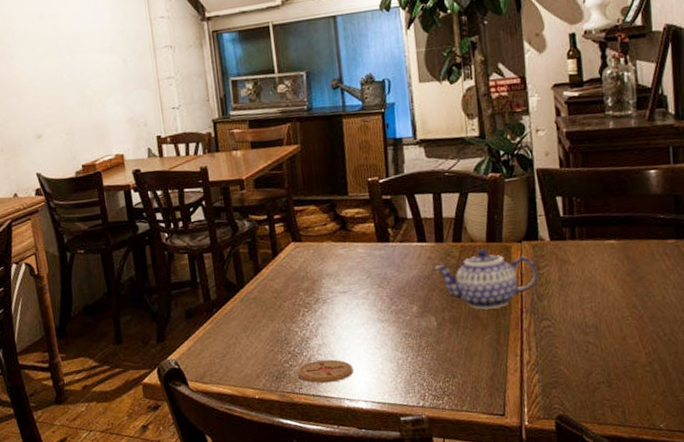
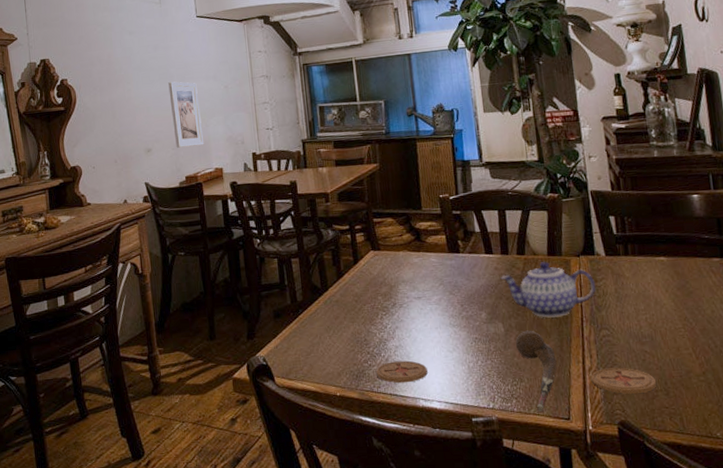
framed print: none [57,55,102,133] -> present [168,81,204,148]
spoon: none [448,323,493,408] -> present [515,330,557,412]
coaster: none [529,360,599,387] -> present [591,367,657,394]

